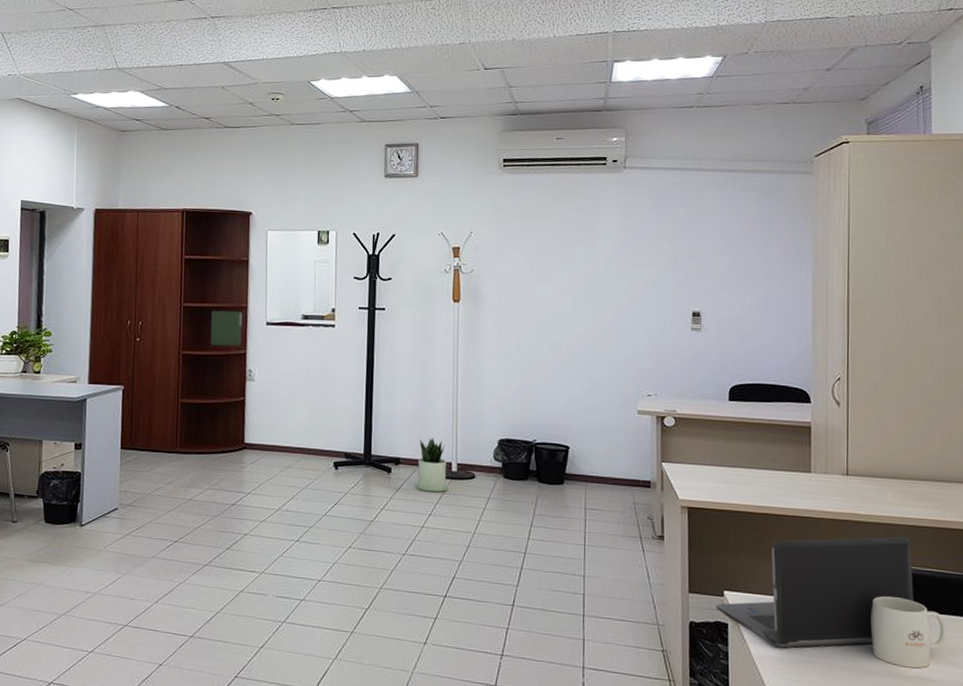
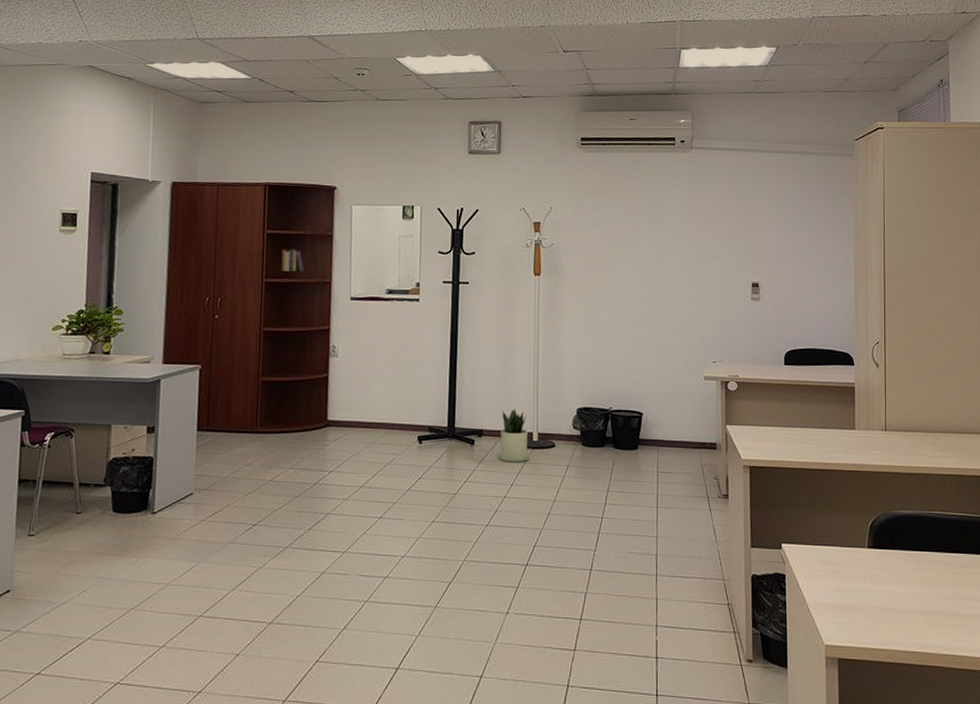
books: none [199,273,221,297] -> present [281,248,305,272]
binder: present [210,310,243,347] -> none [292,285,326,323]
laptop computer: present [715,536,914,649] -> none [774,485,942,594]
mug: present [870,596,947,669] -> none [907,540,970,605]

